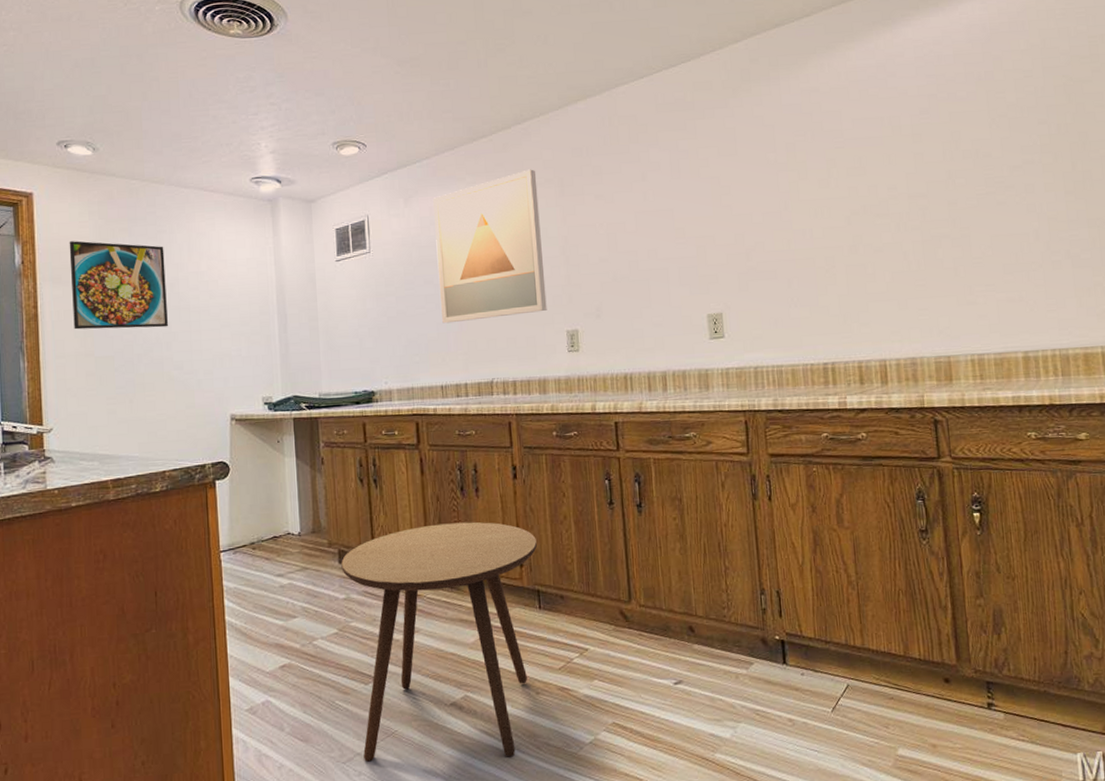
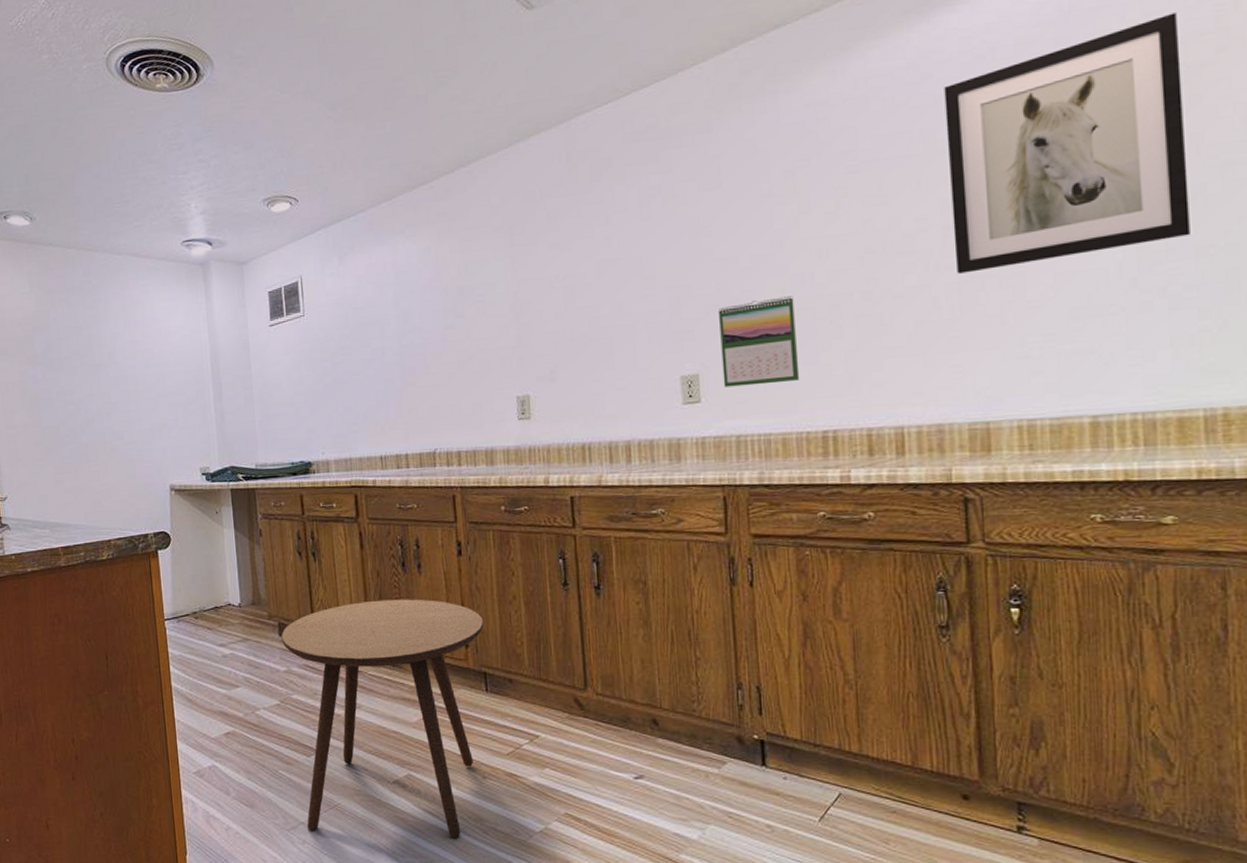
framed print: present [69,241,168,330] -> none [13,312,108,401]
wall art: present [433,169,547,324] -> none [370,217,495,391]
calendar: none [737,248,804,325] -> present [719,296,800,388]
wall art: none [904,40,1083,234] -> present [944,12,1190,274]

